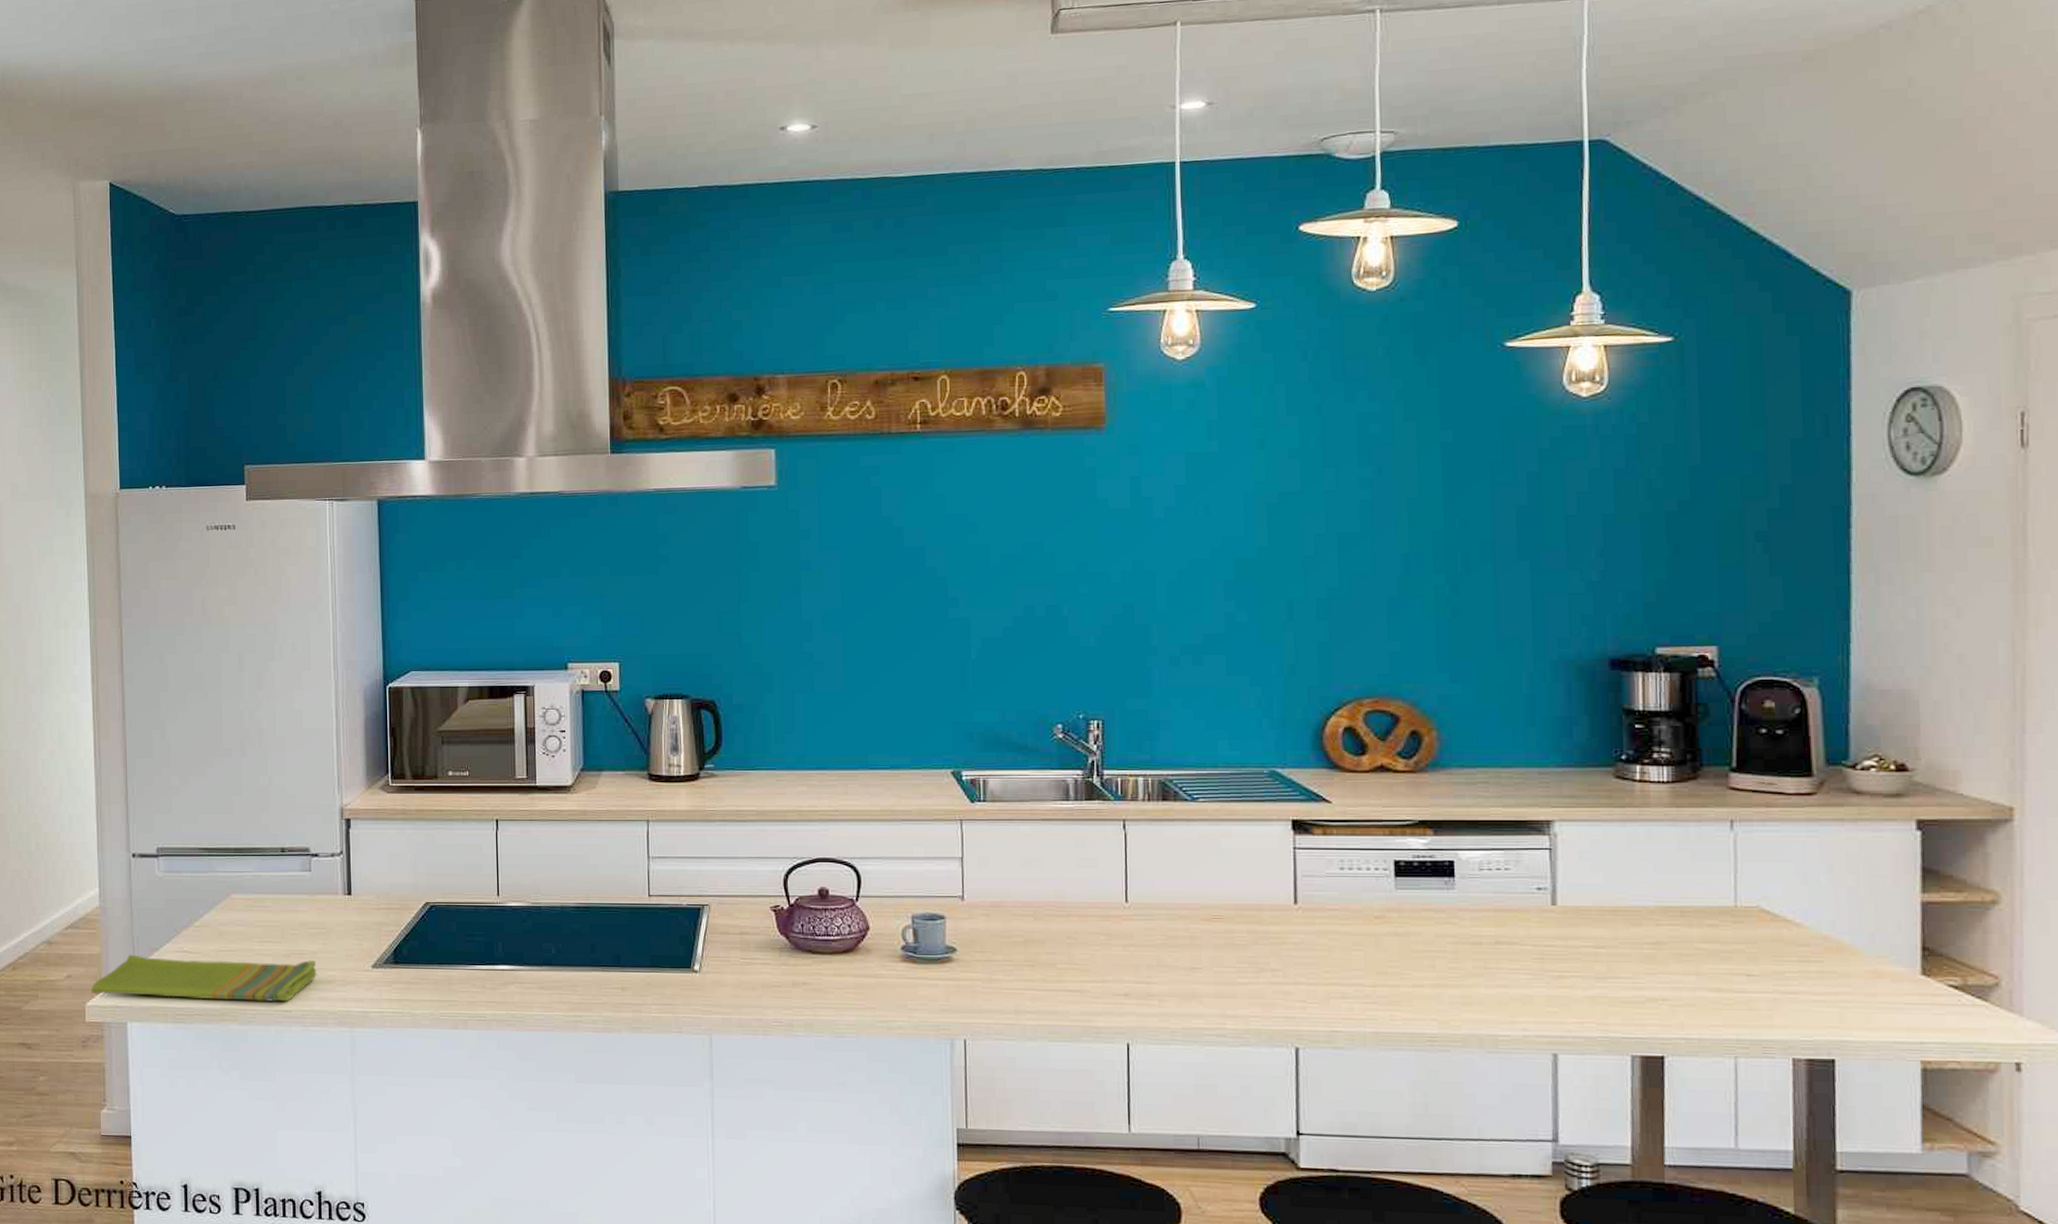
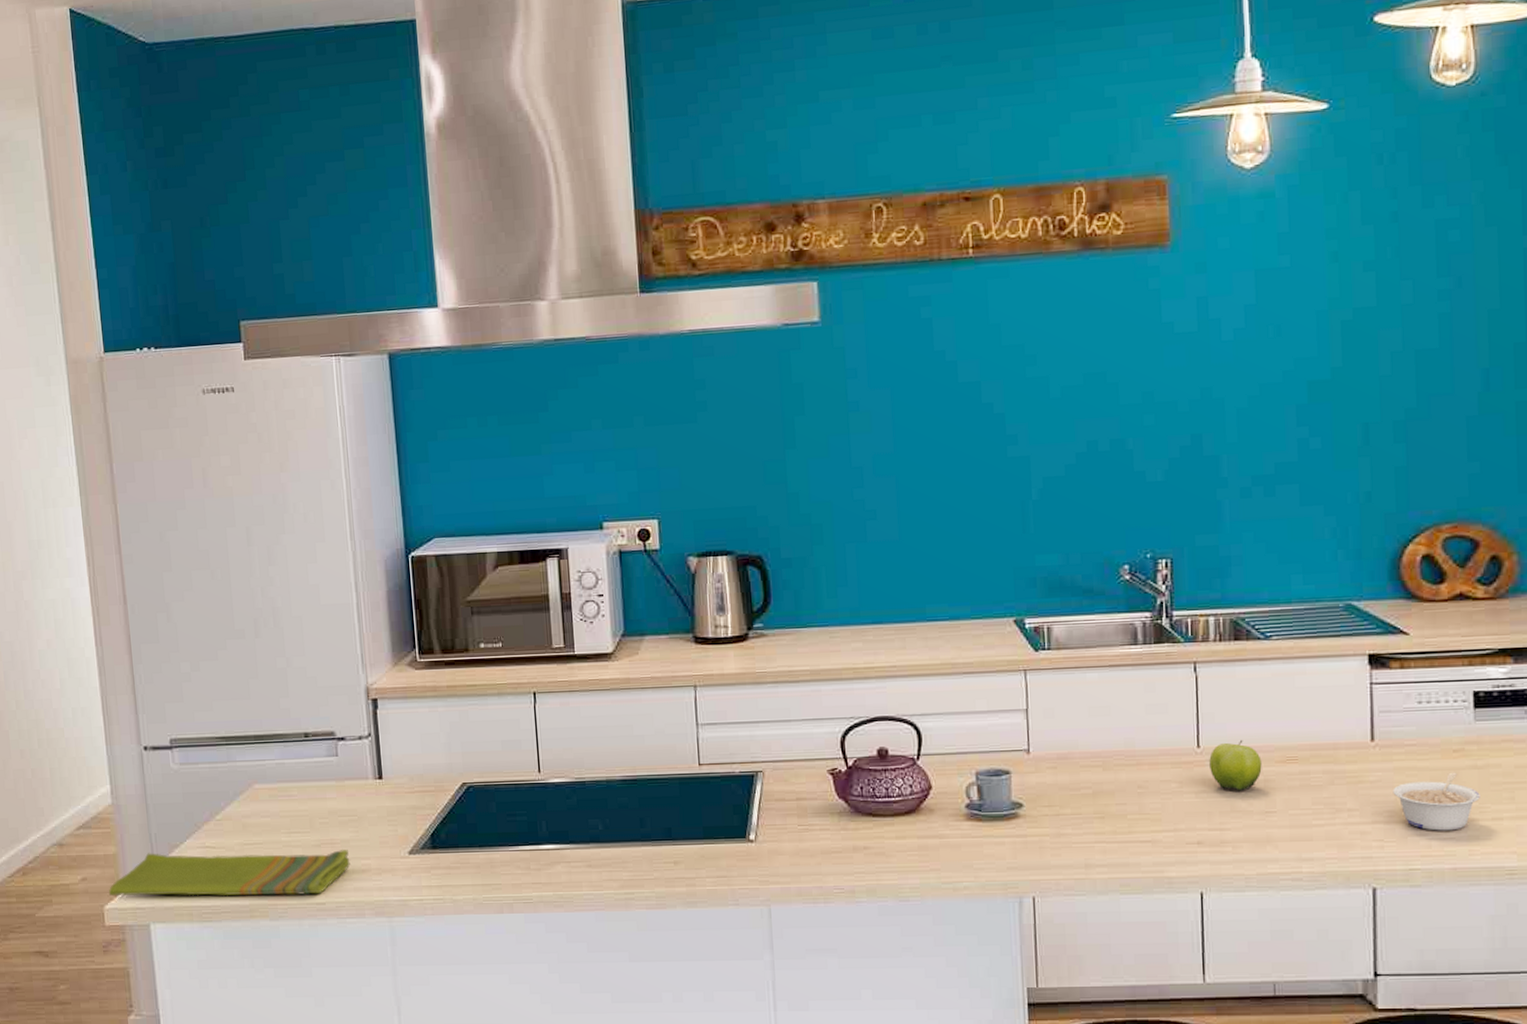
fruit: none [1137,897,1188,947] -> present [1209,740,1262,791]
legume: none [1315,938,1401,995] -> present [1393,772,1480,831]

